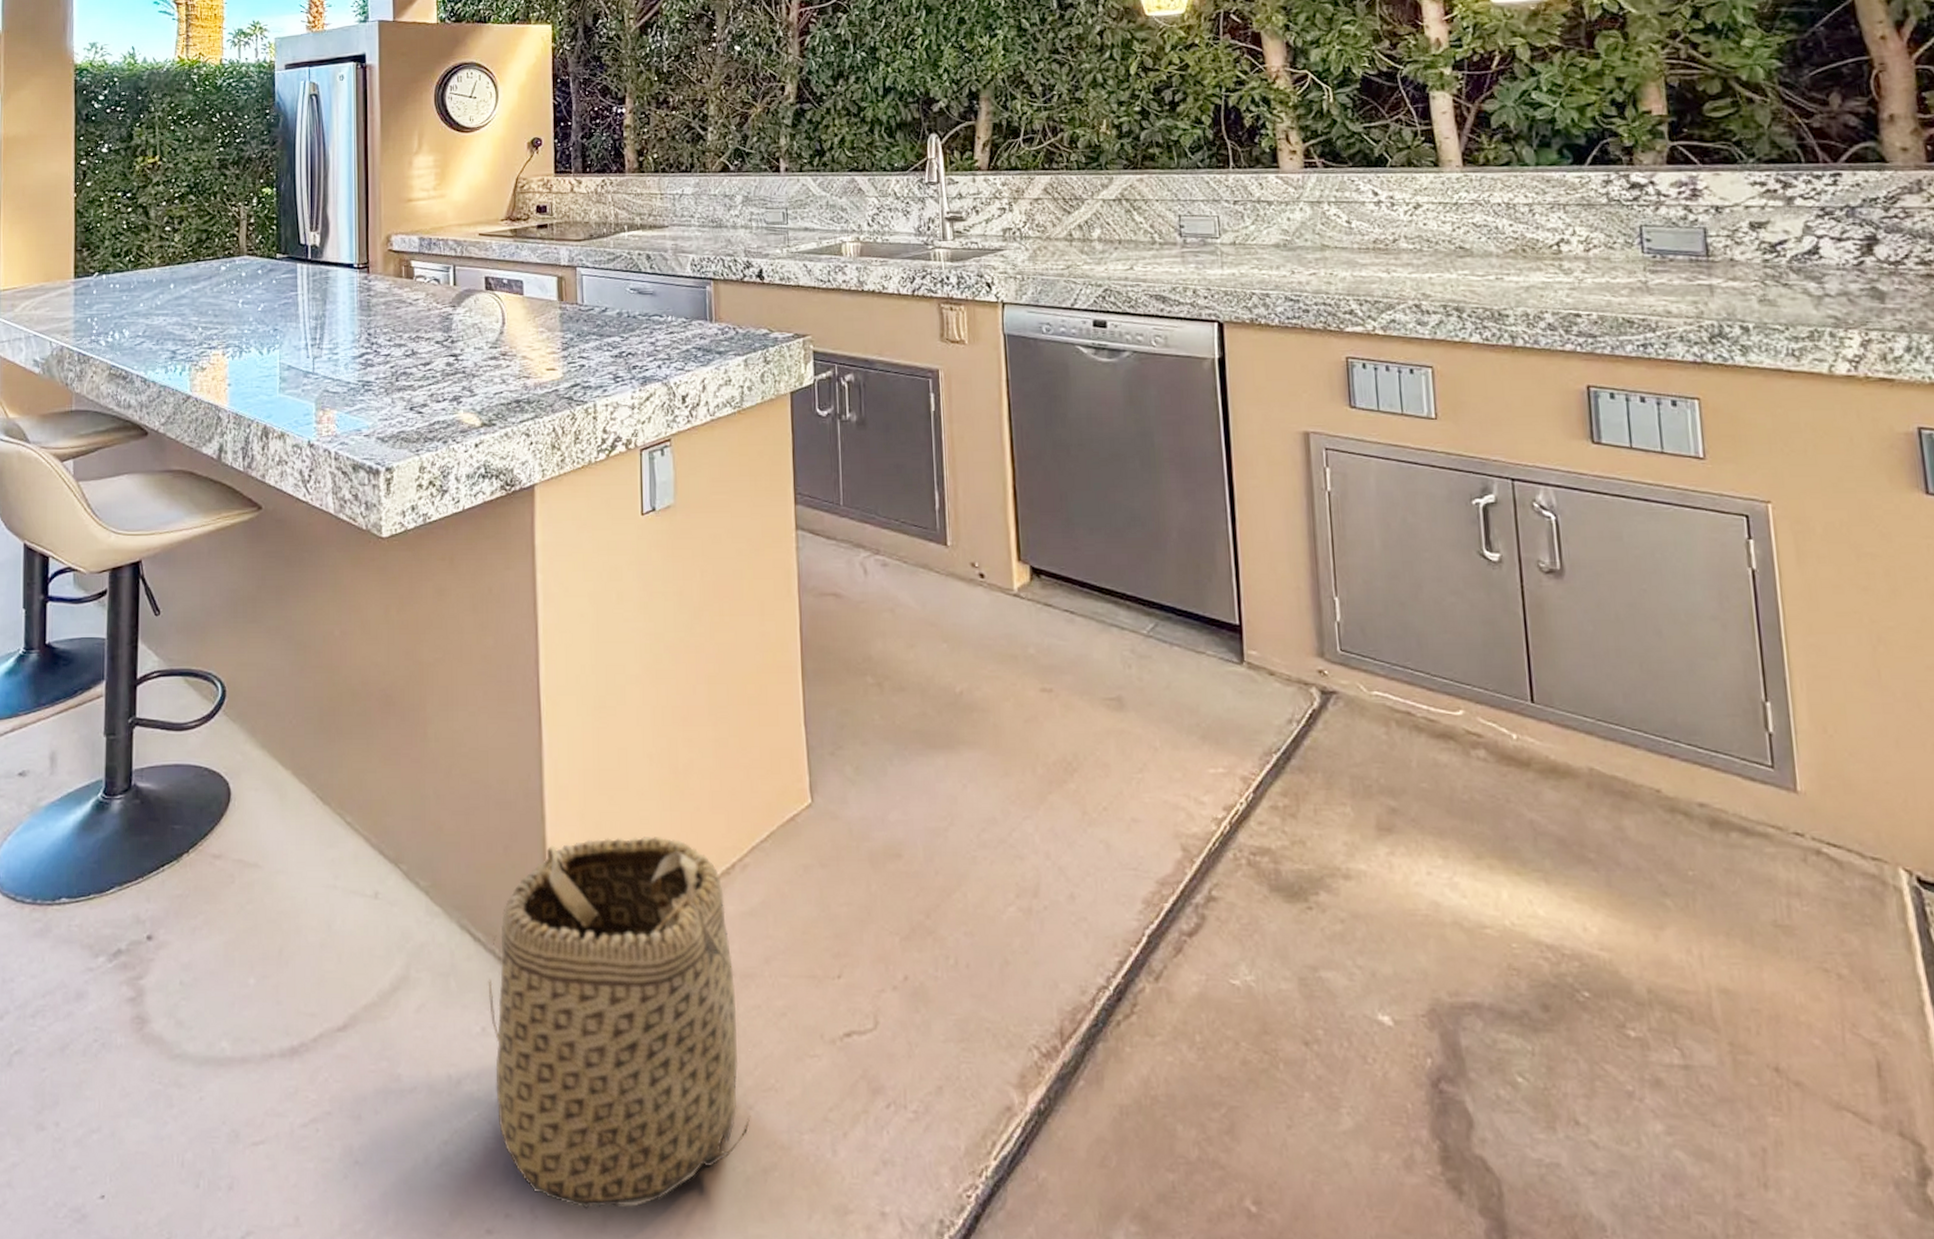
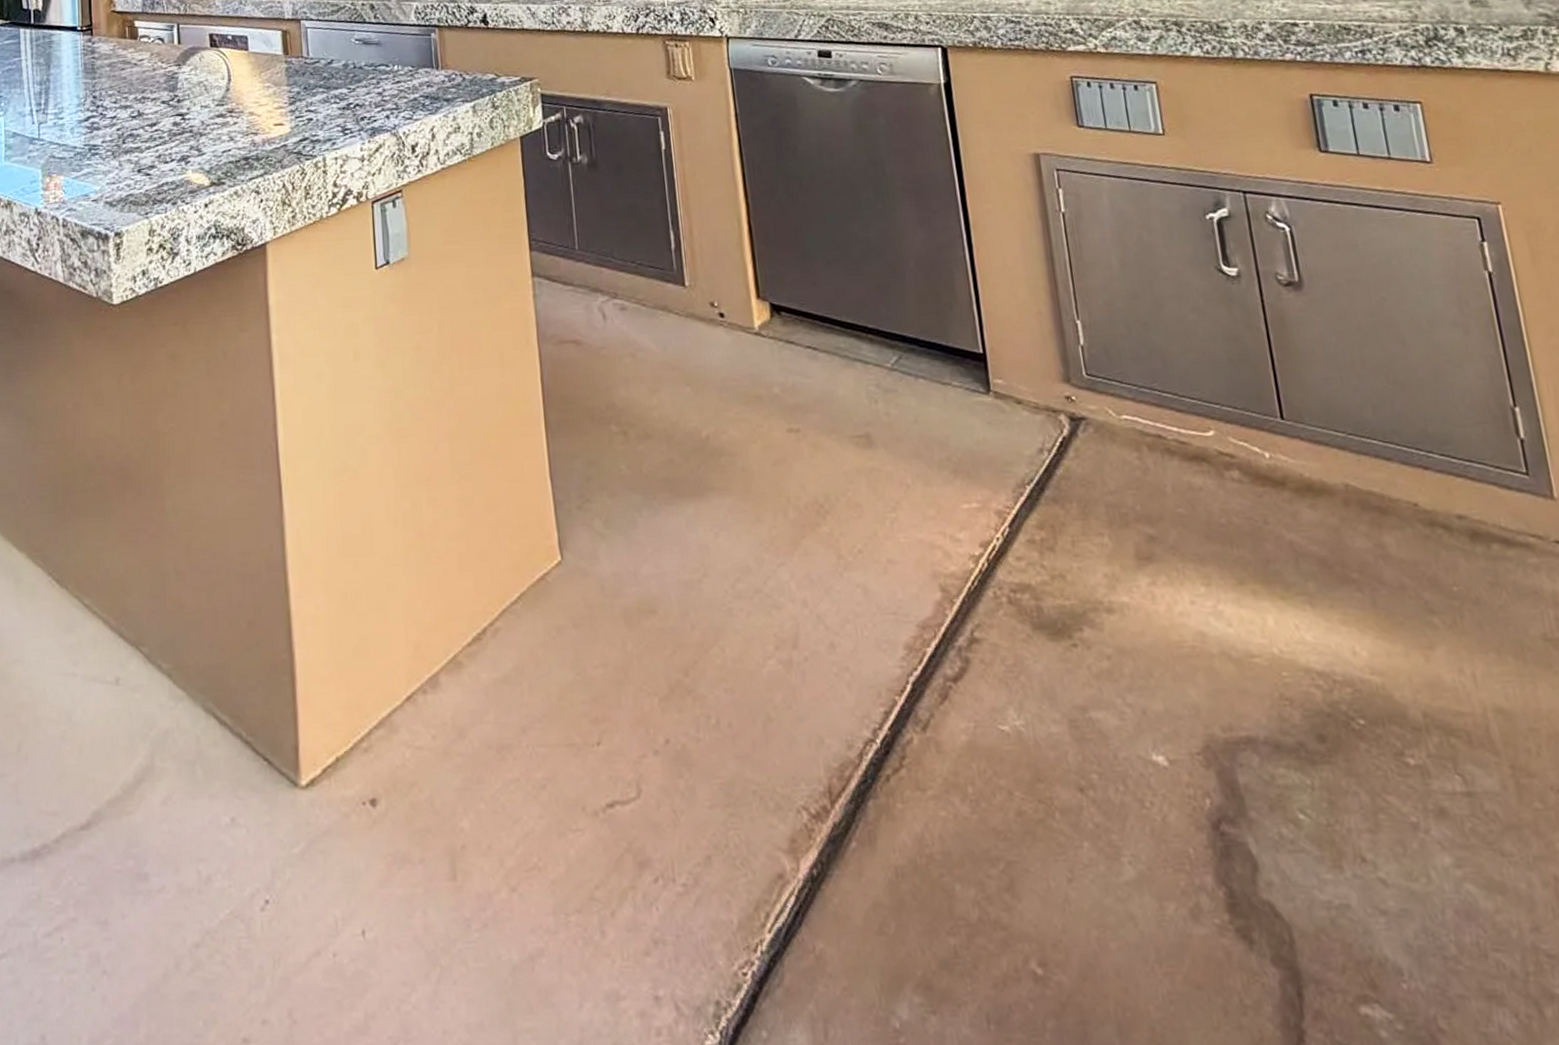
basket: present [488,837,751,1209] -> none [235,604,515,1010]

